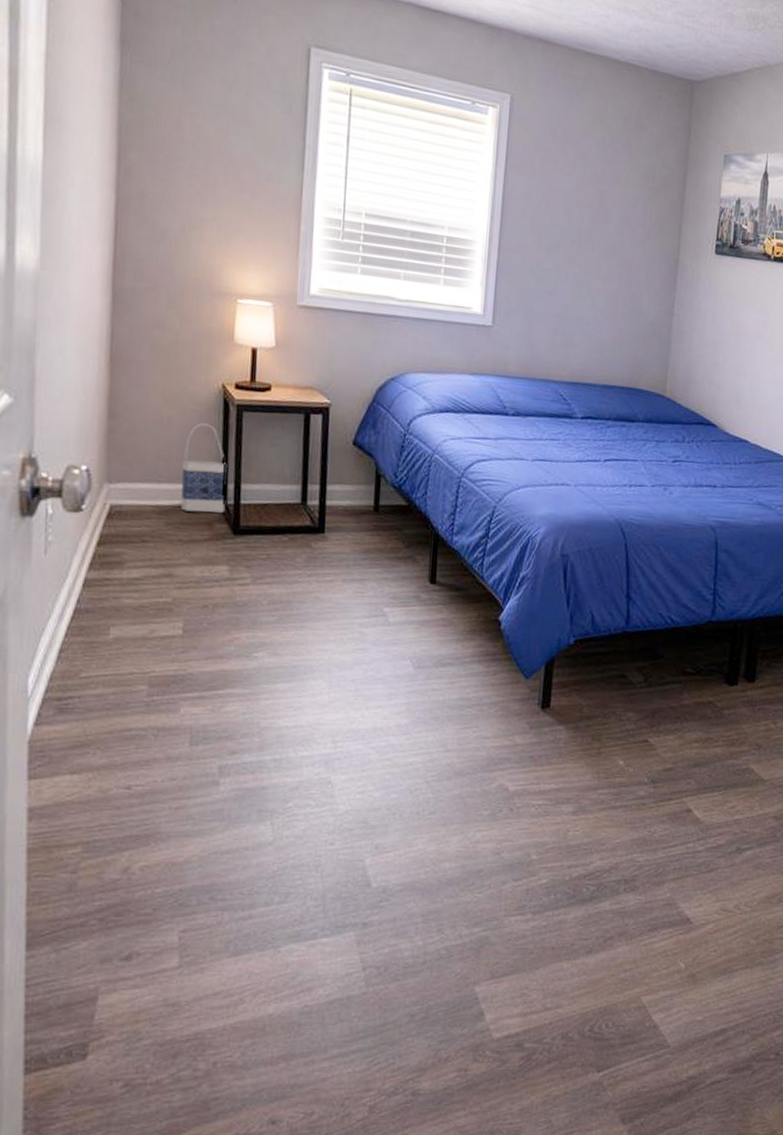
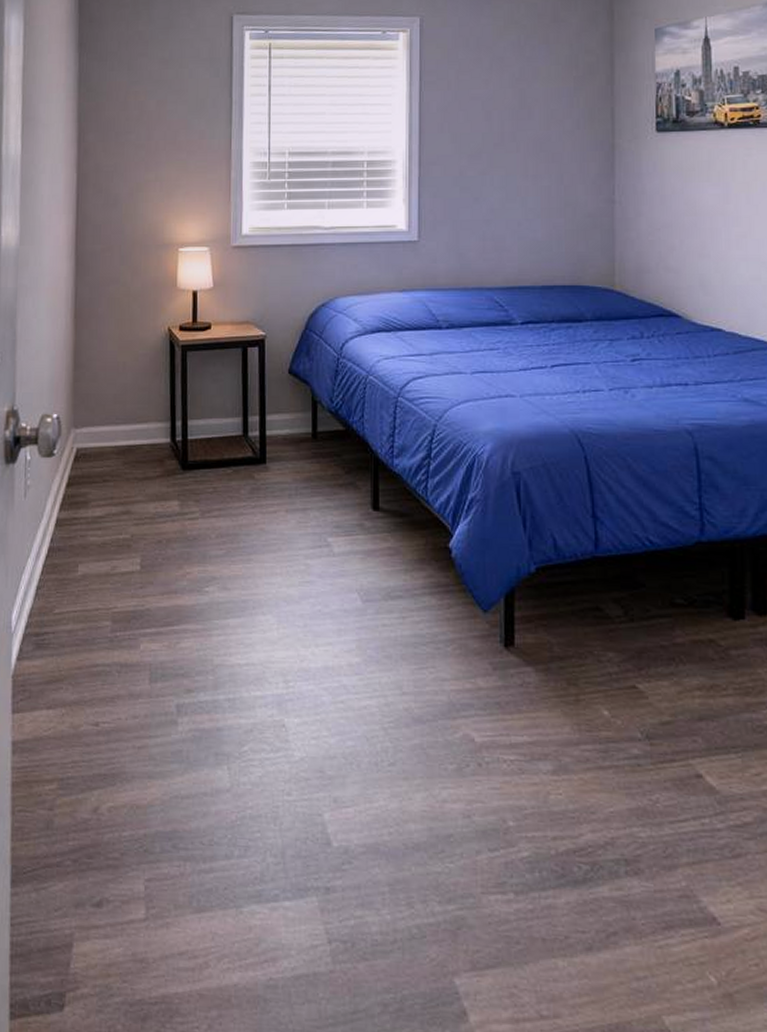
bag: present [181,423,227,513] -> none [135,366,175,450]

